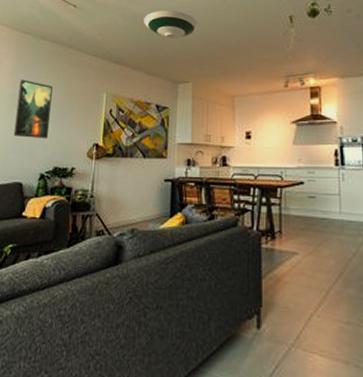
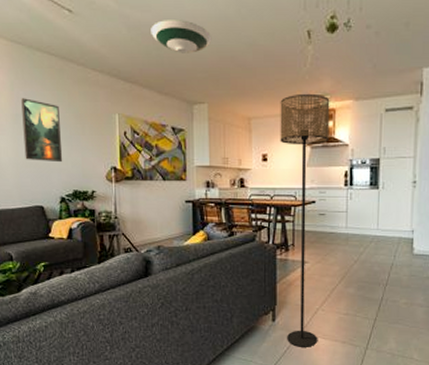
floor lamp: none [264,72,316,367] -> present [280,93,330,347]

